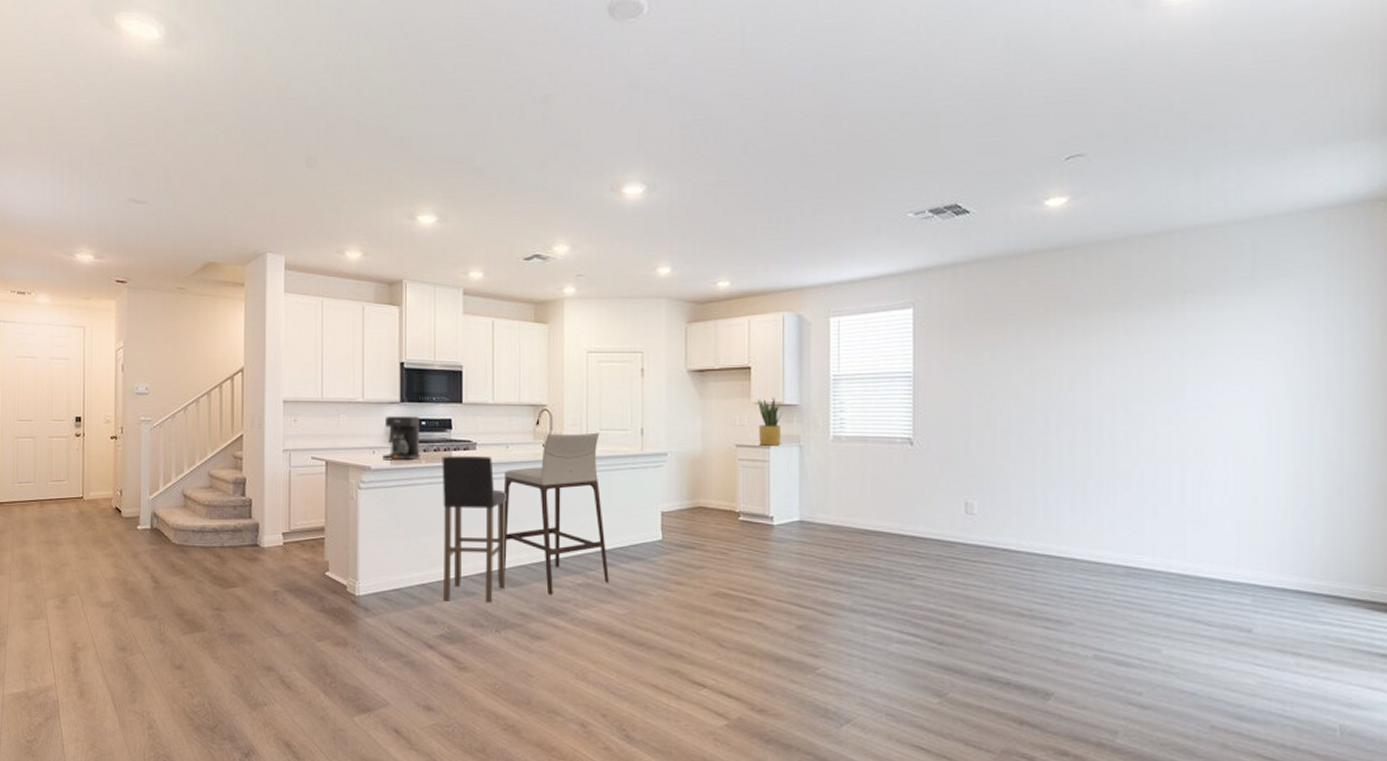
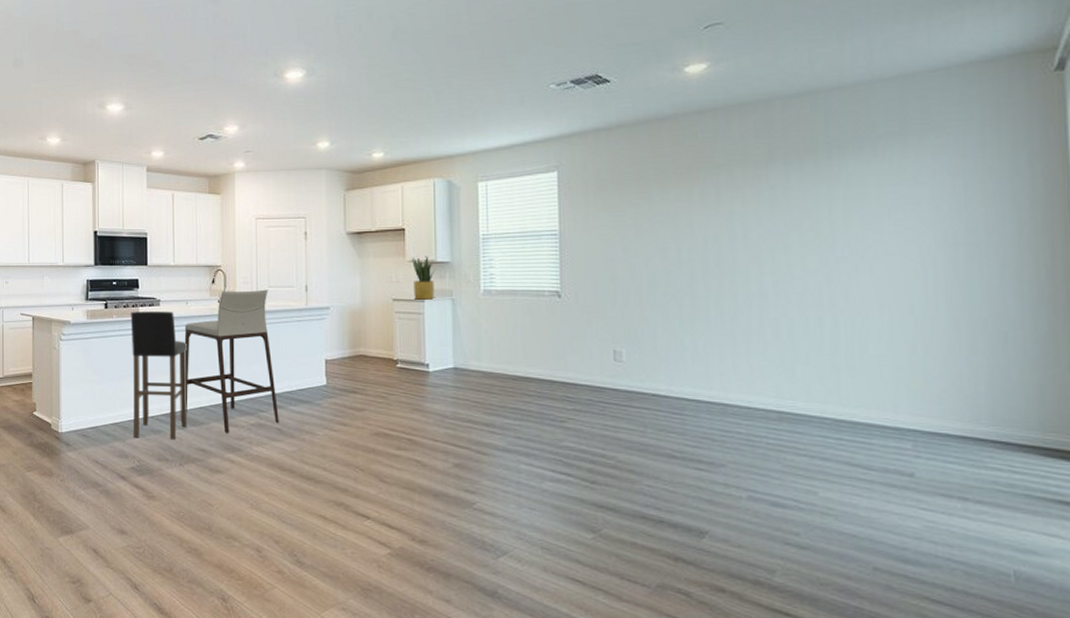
coffee maker: present [381,416,420,461] -> none [79,278,112,316]

